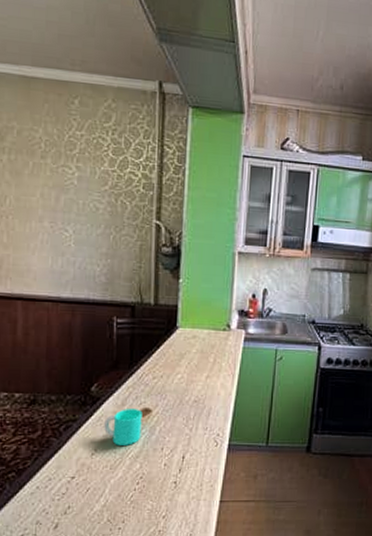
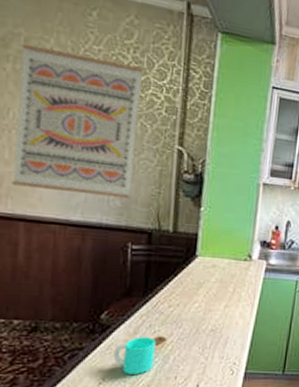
wall art: none [10,135,122,274] -> present [12,43,144,199]

